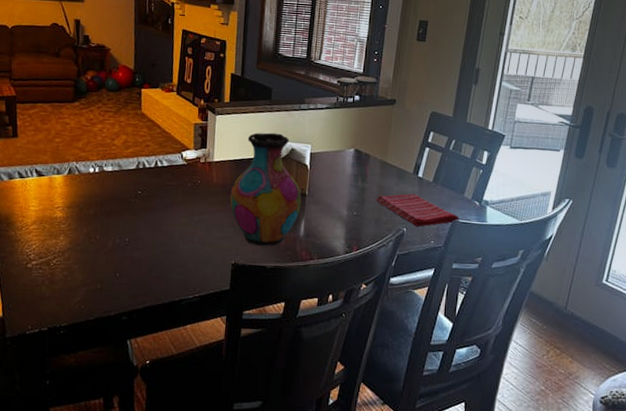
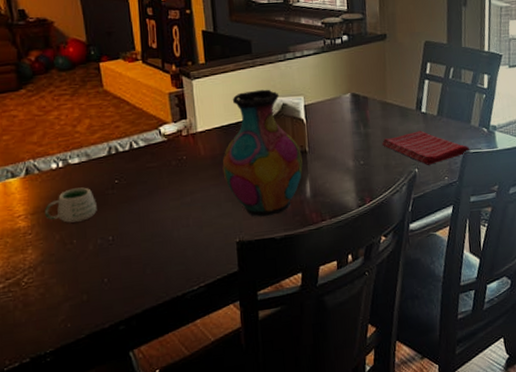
mug: none [78,192,121,221] -> present [45,187,97,223]

